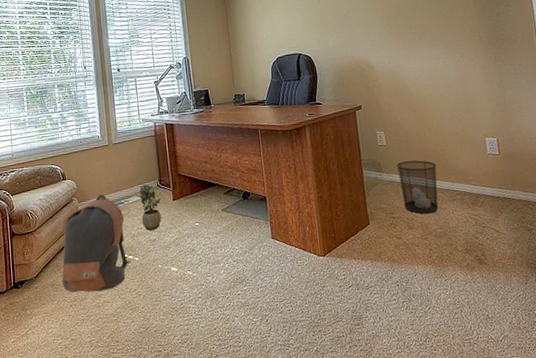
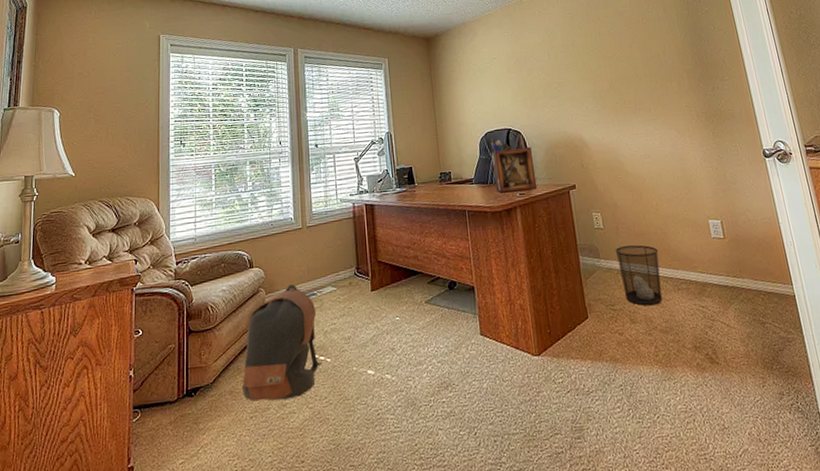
potted plant: present [139,184,162,231] -> none [334,272,359,326]
desk organizer: none [282,58,325,114] -> present [490,133,537,193]

